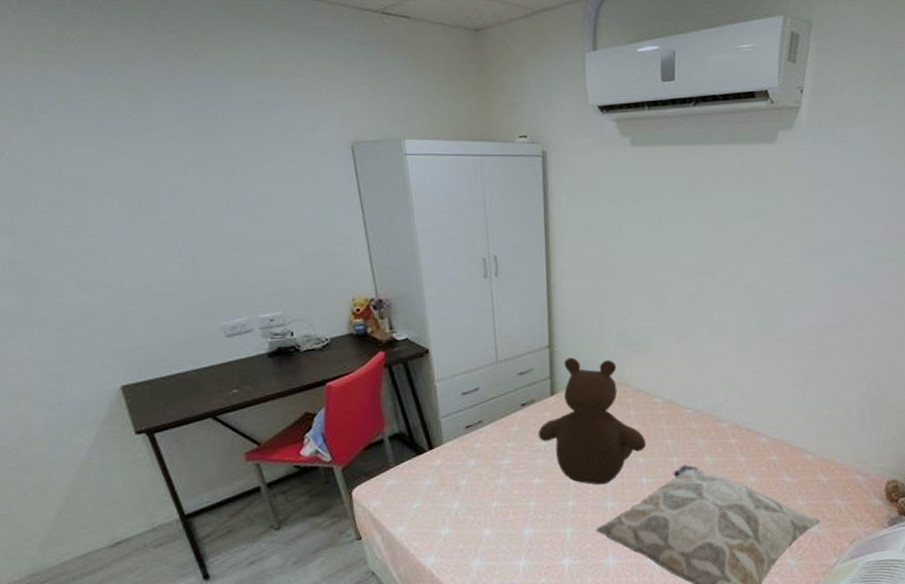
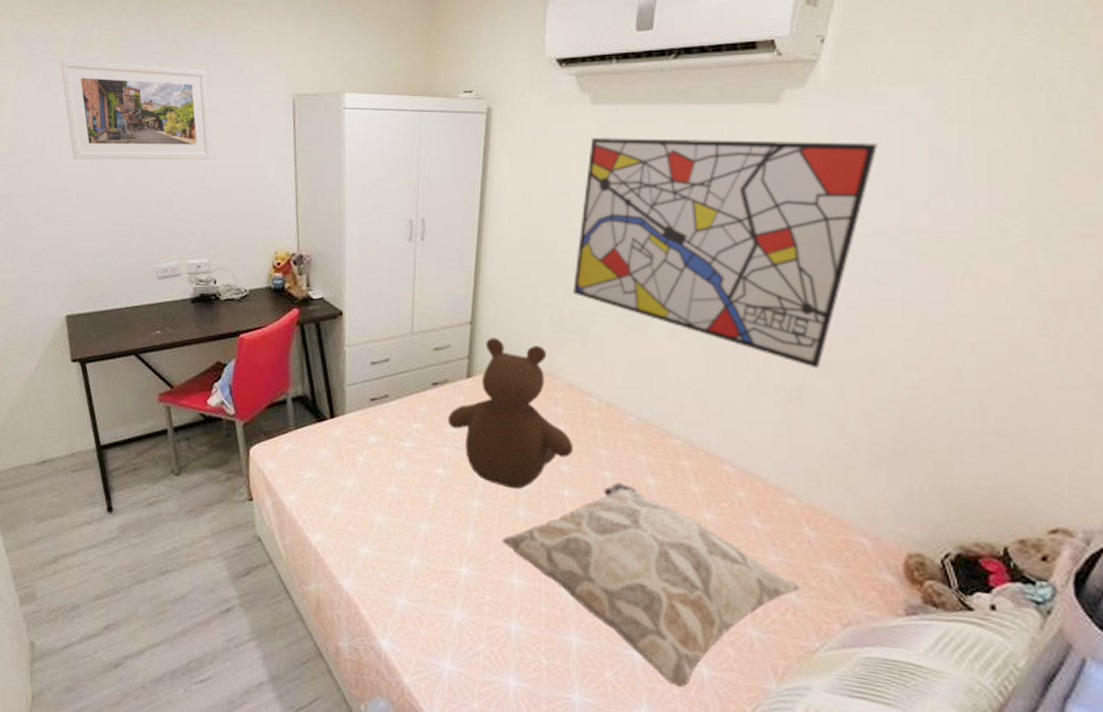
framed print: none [67,106,271,217] -> present [60,60,213,160]
wall art: none [632,173,846,353] -> present [573,138,877,369]

